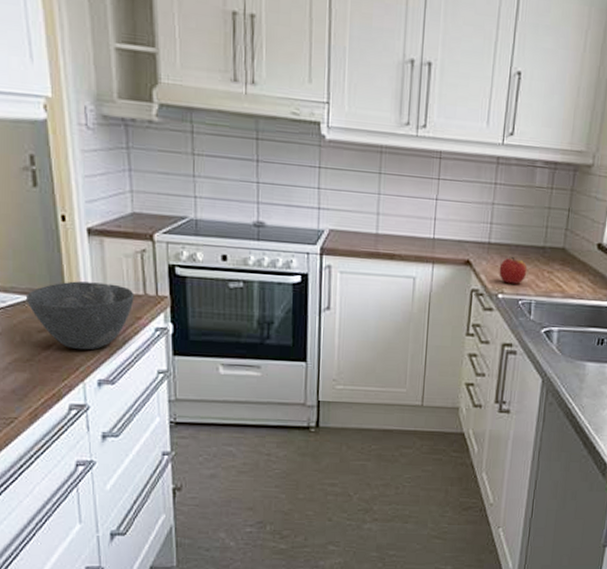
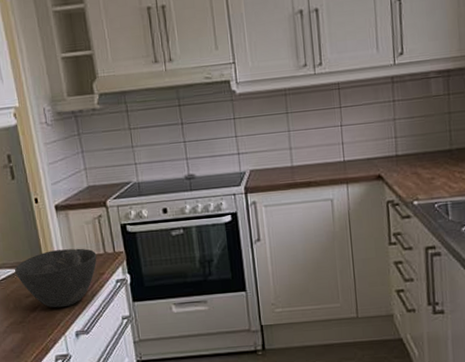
apple: present [499,257,528,284] -> none [410,165,438,190]

